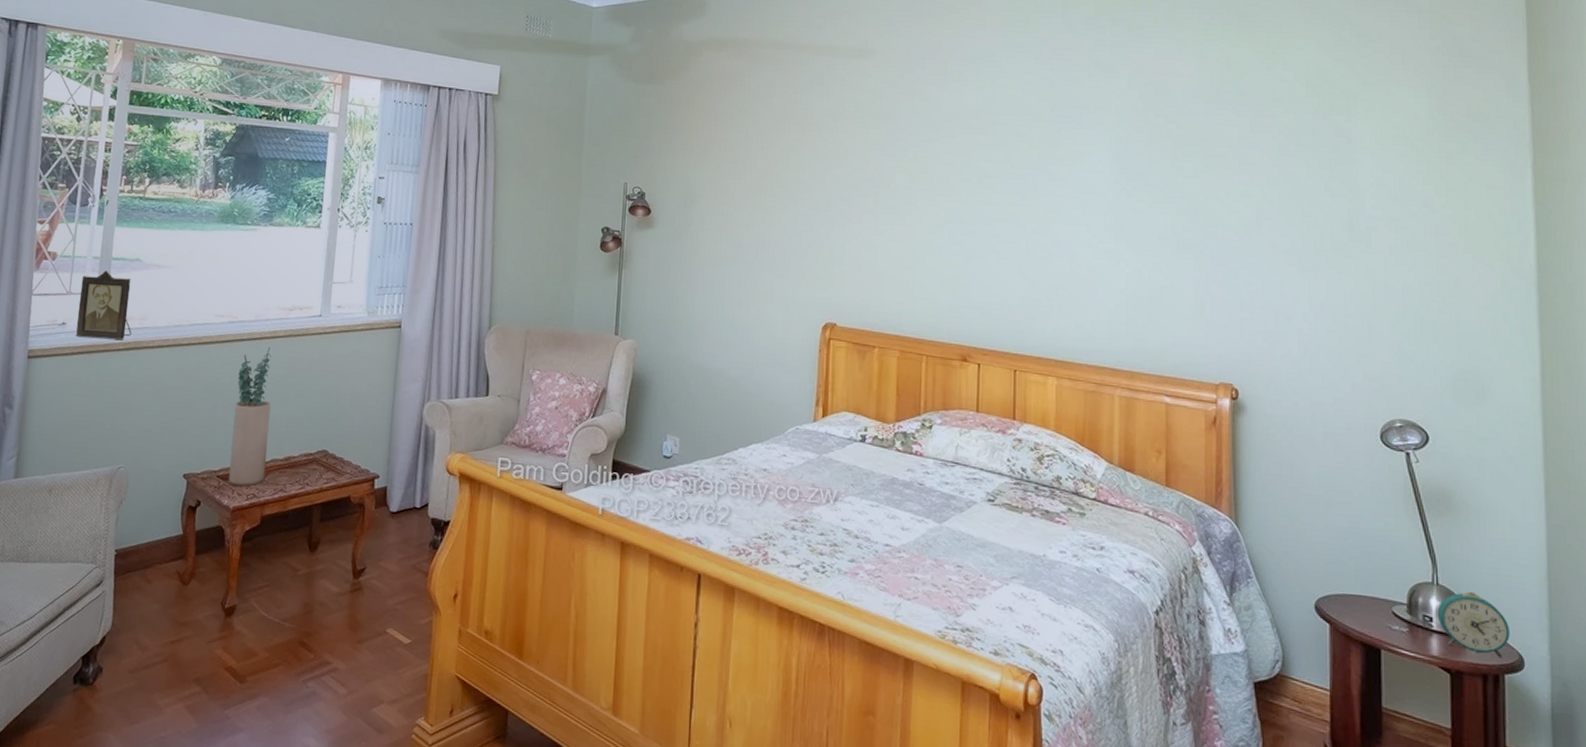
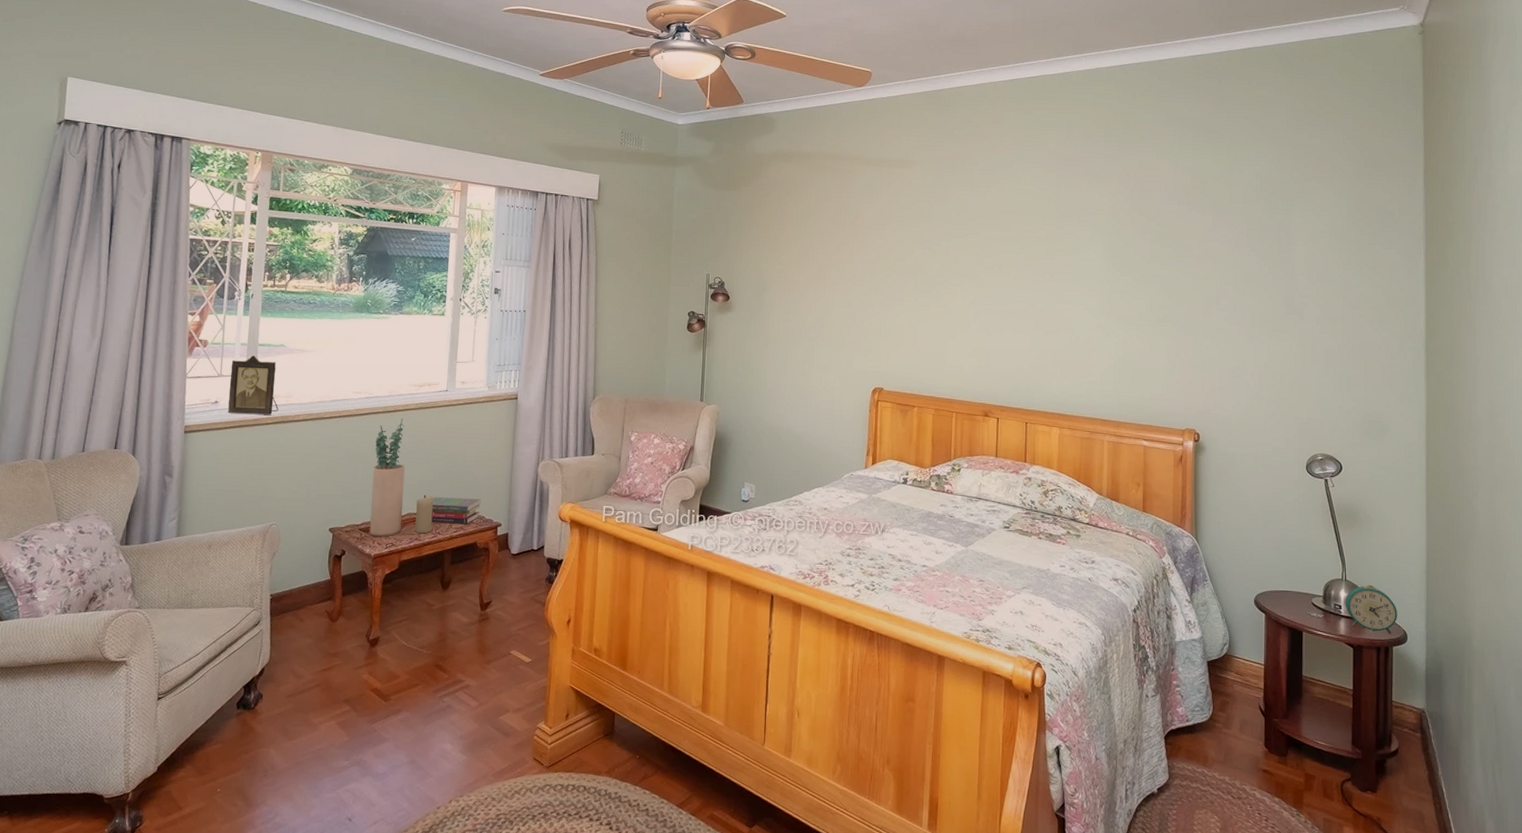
candle: none [279,437,303,484] -> present [414,494,434,534]
books: none [299,441,357,475] -> present [431,497,481,525]

